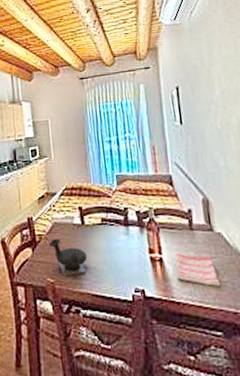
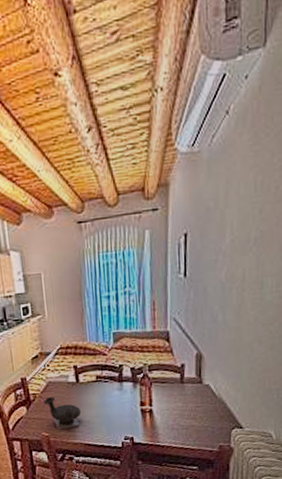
dish towel: present [175,254,220,287] -> none [163,405,201,432]

